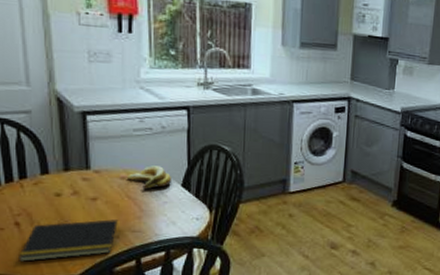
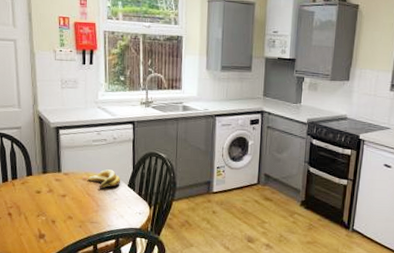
notepad: present [19,219,118,262] -> none [10,212,81,244]

